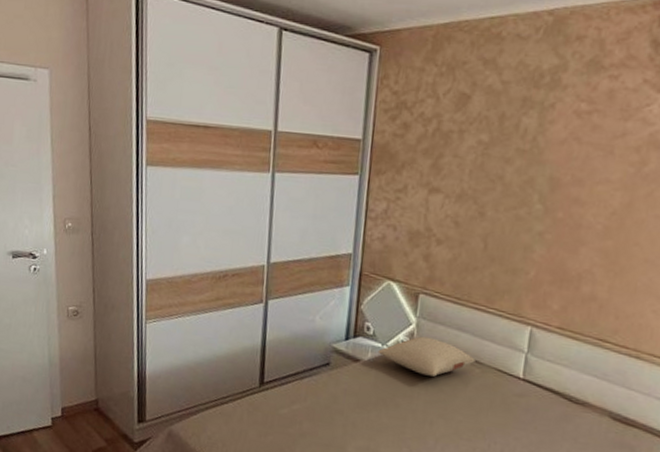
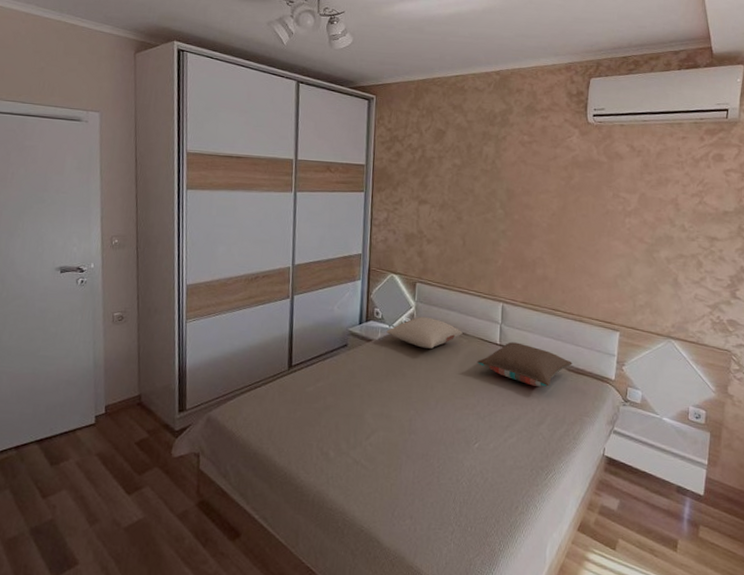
pillow: none [490,377,620,437] -> present [476,342,573,387]

